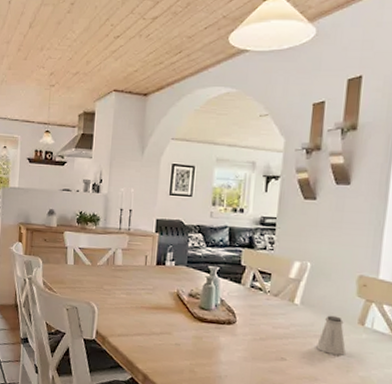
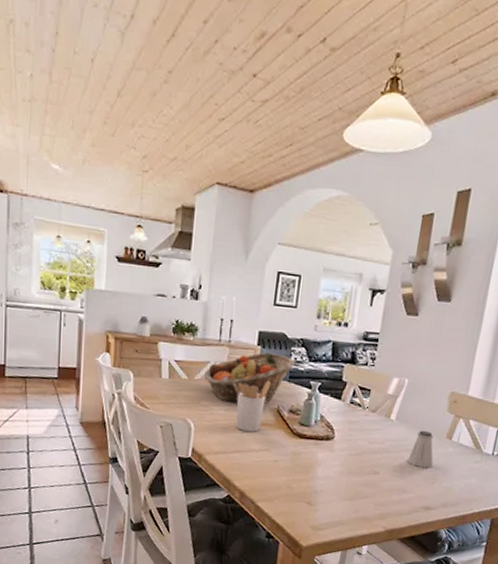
fruit basket: none [106,238,193,288] -> present [204,352,295,404]
utensil holder: none [133,266,169,316] -> present [233,381,270,432]

